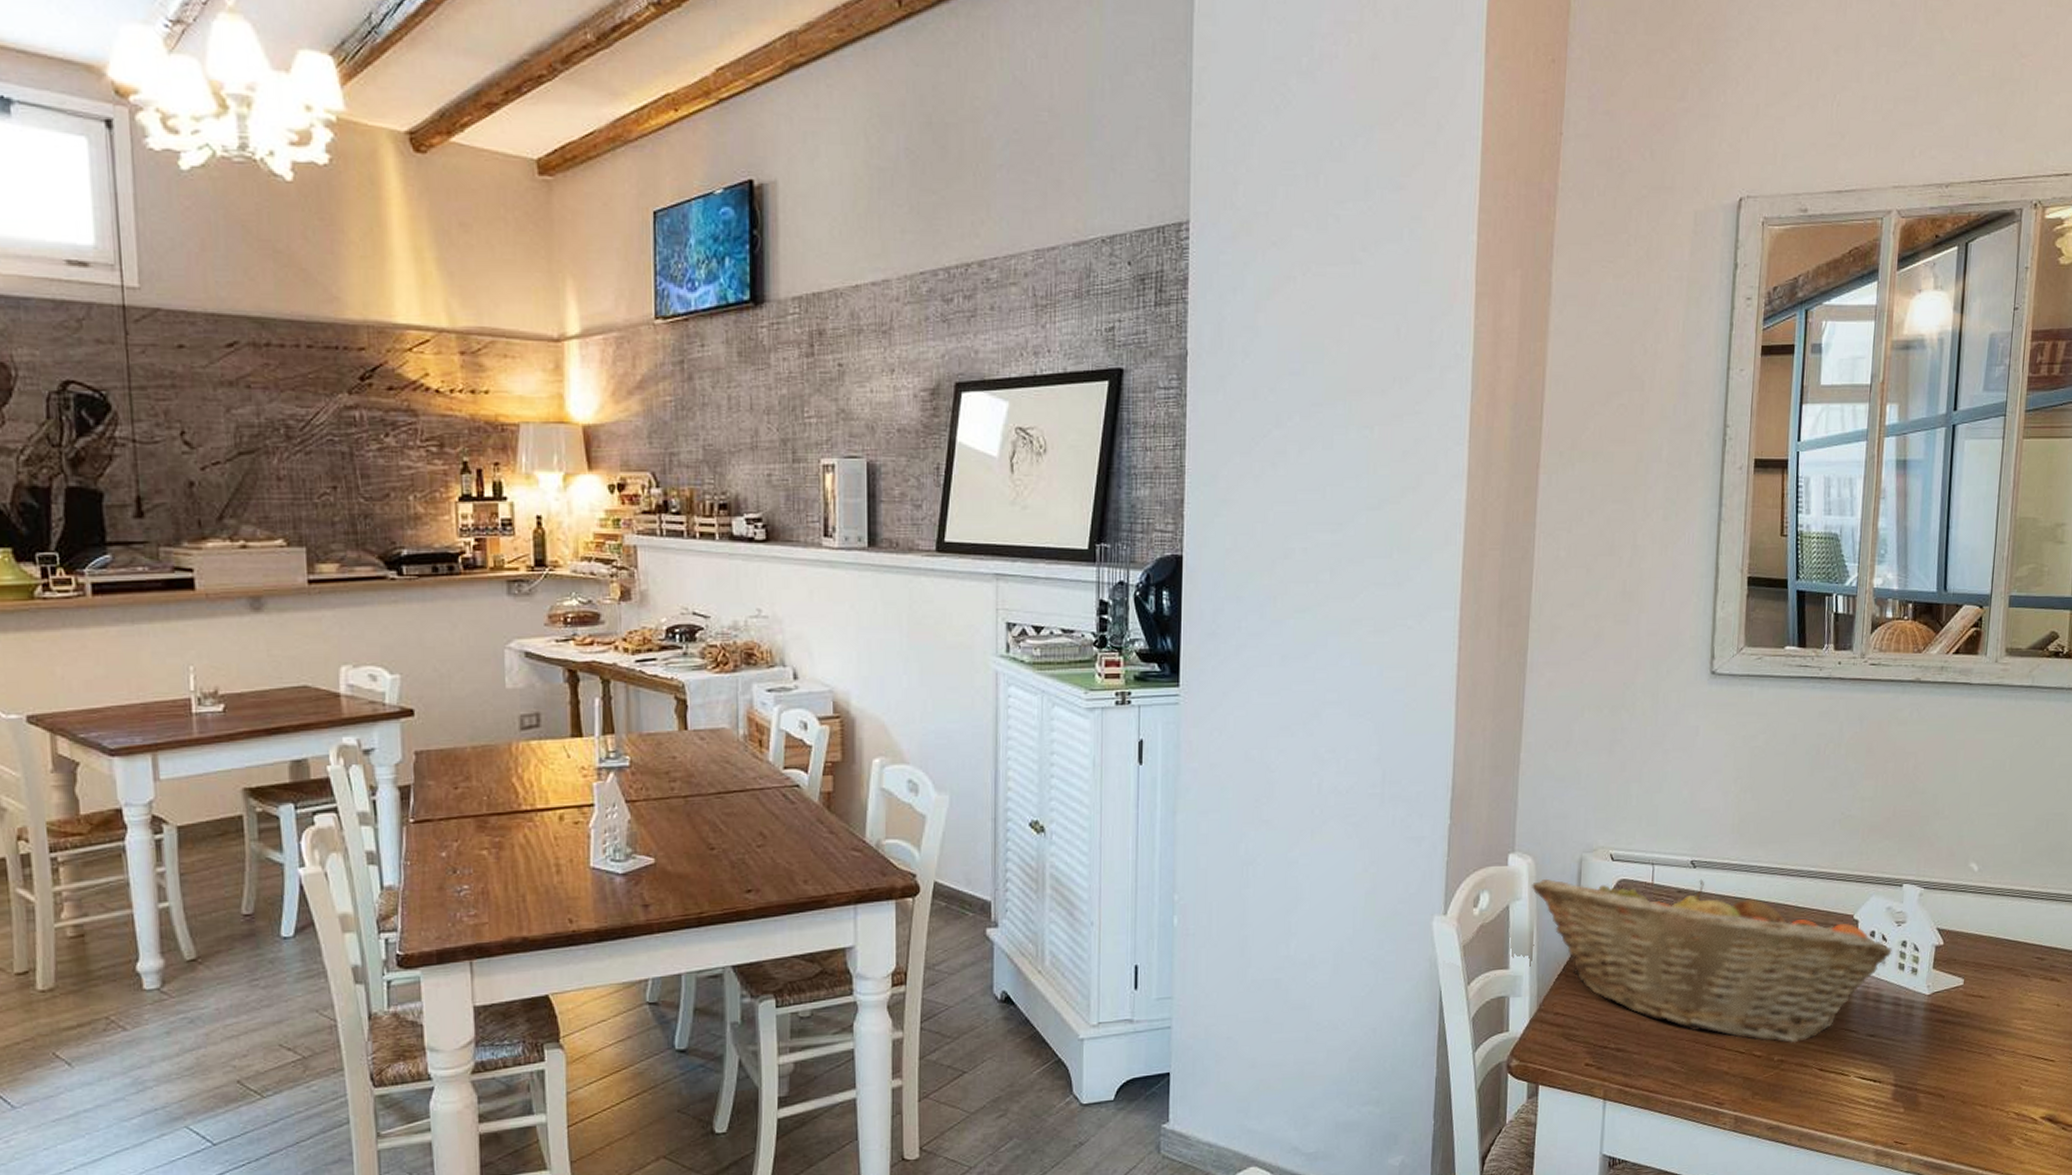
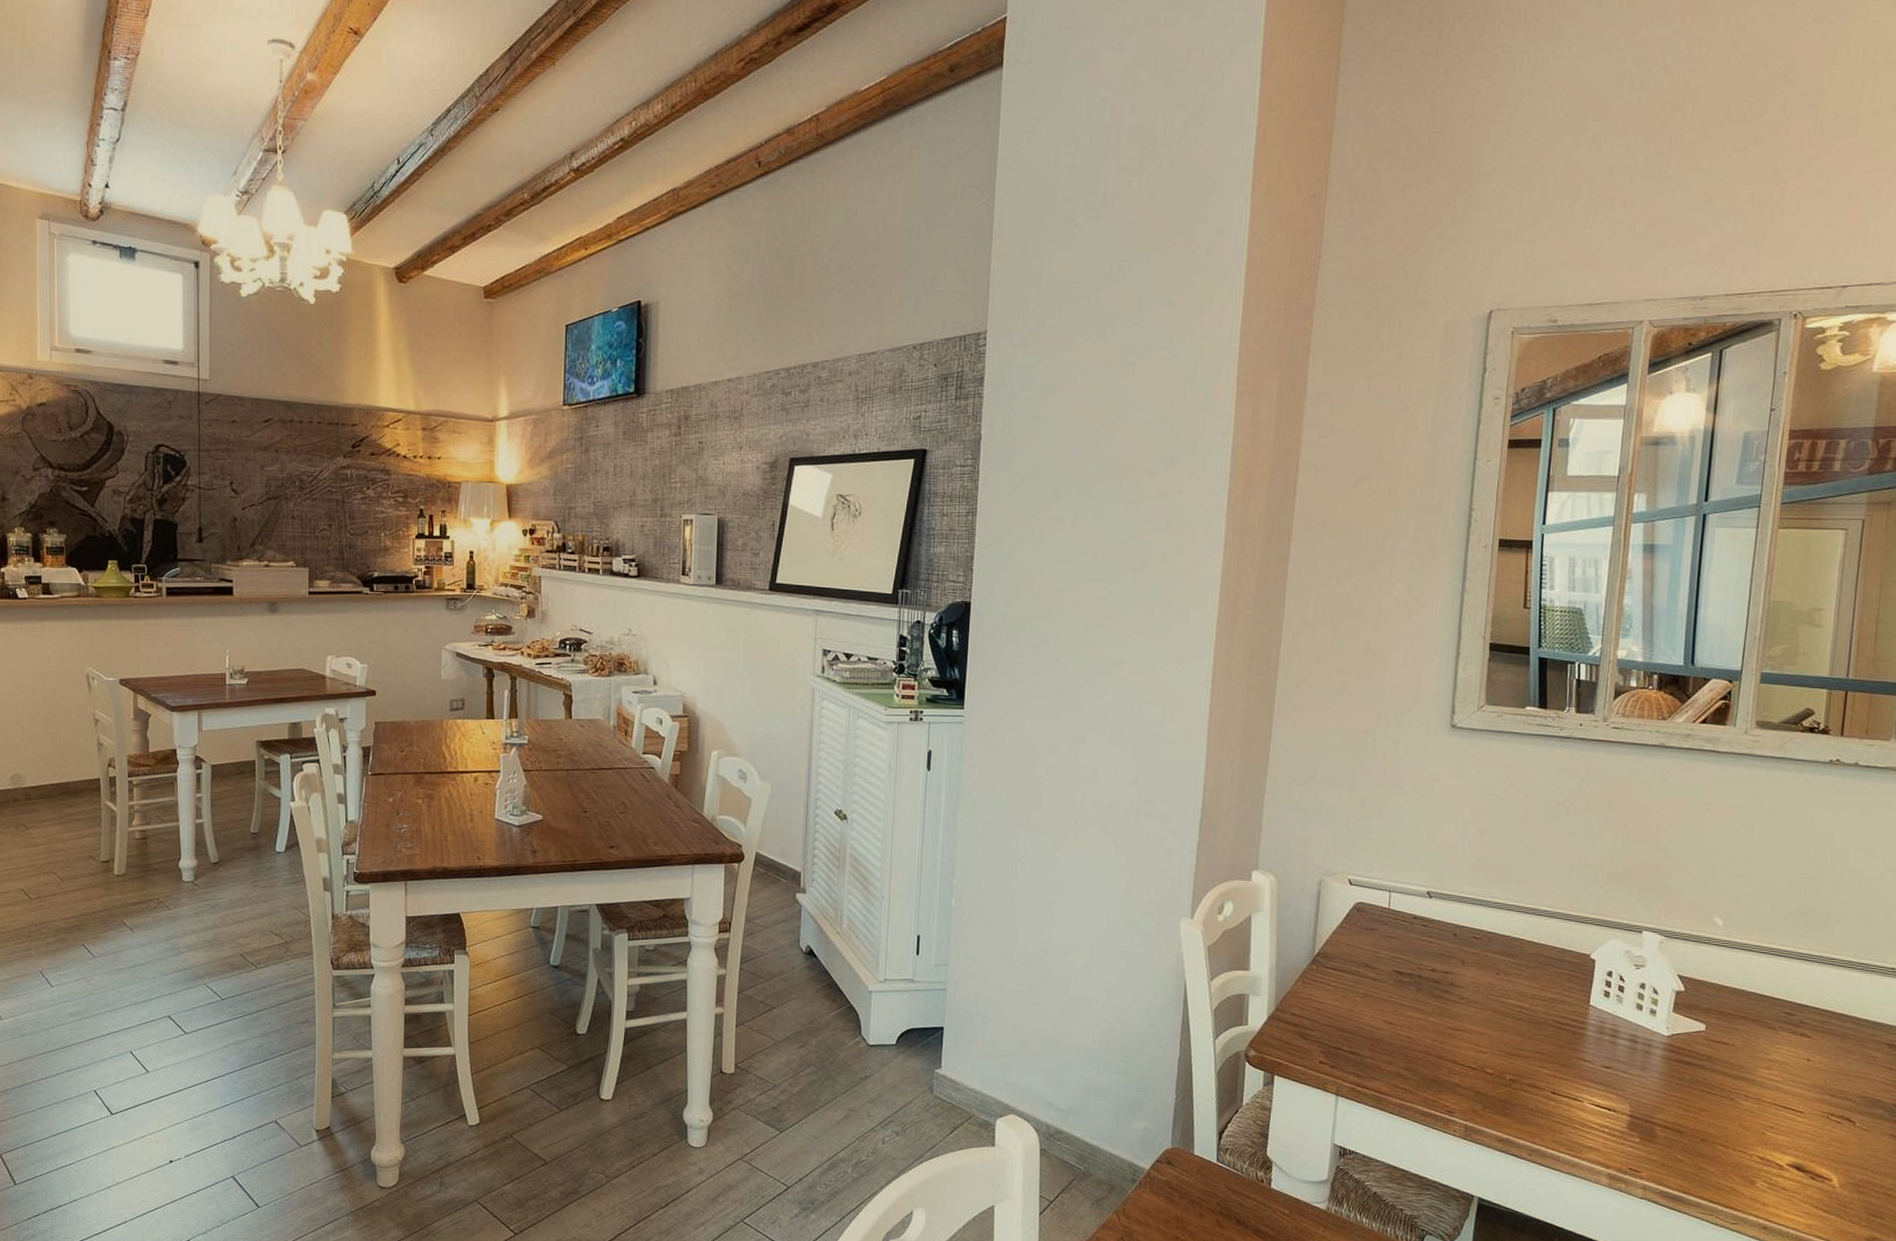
fruit basket: present [1531,878,1892,1043] -> none [1272,895,1630,1066]

